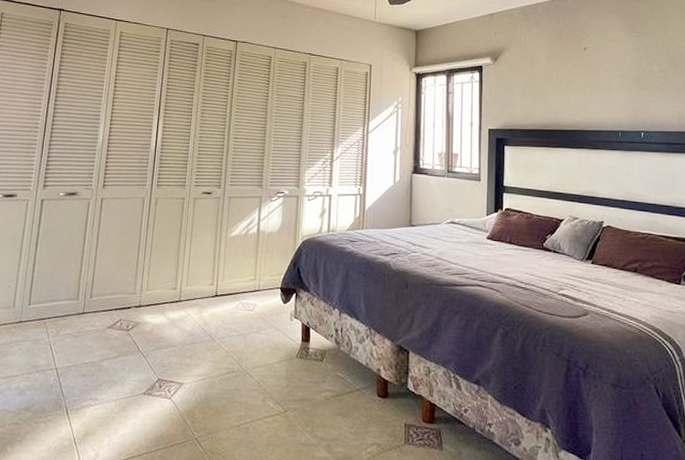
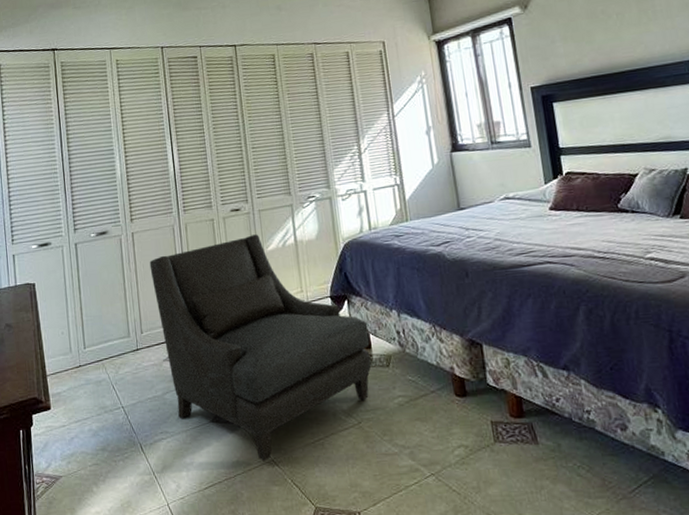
armchair: none [111,219,310,440] -> present [149,234,372,462]

